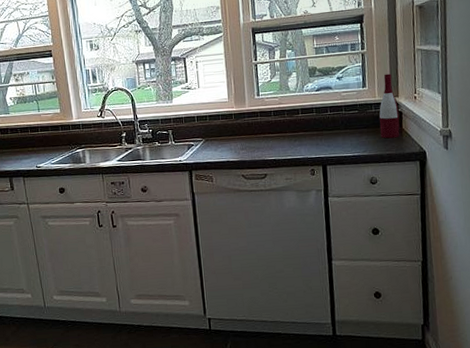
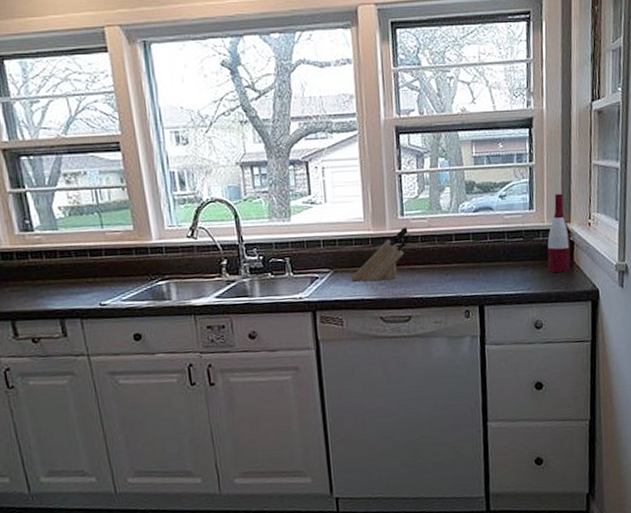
knife block: none [218,104,266,148] -> present [351,227,412,282]

